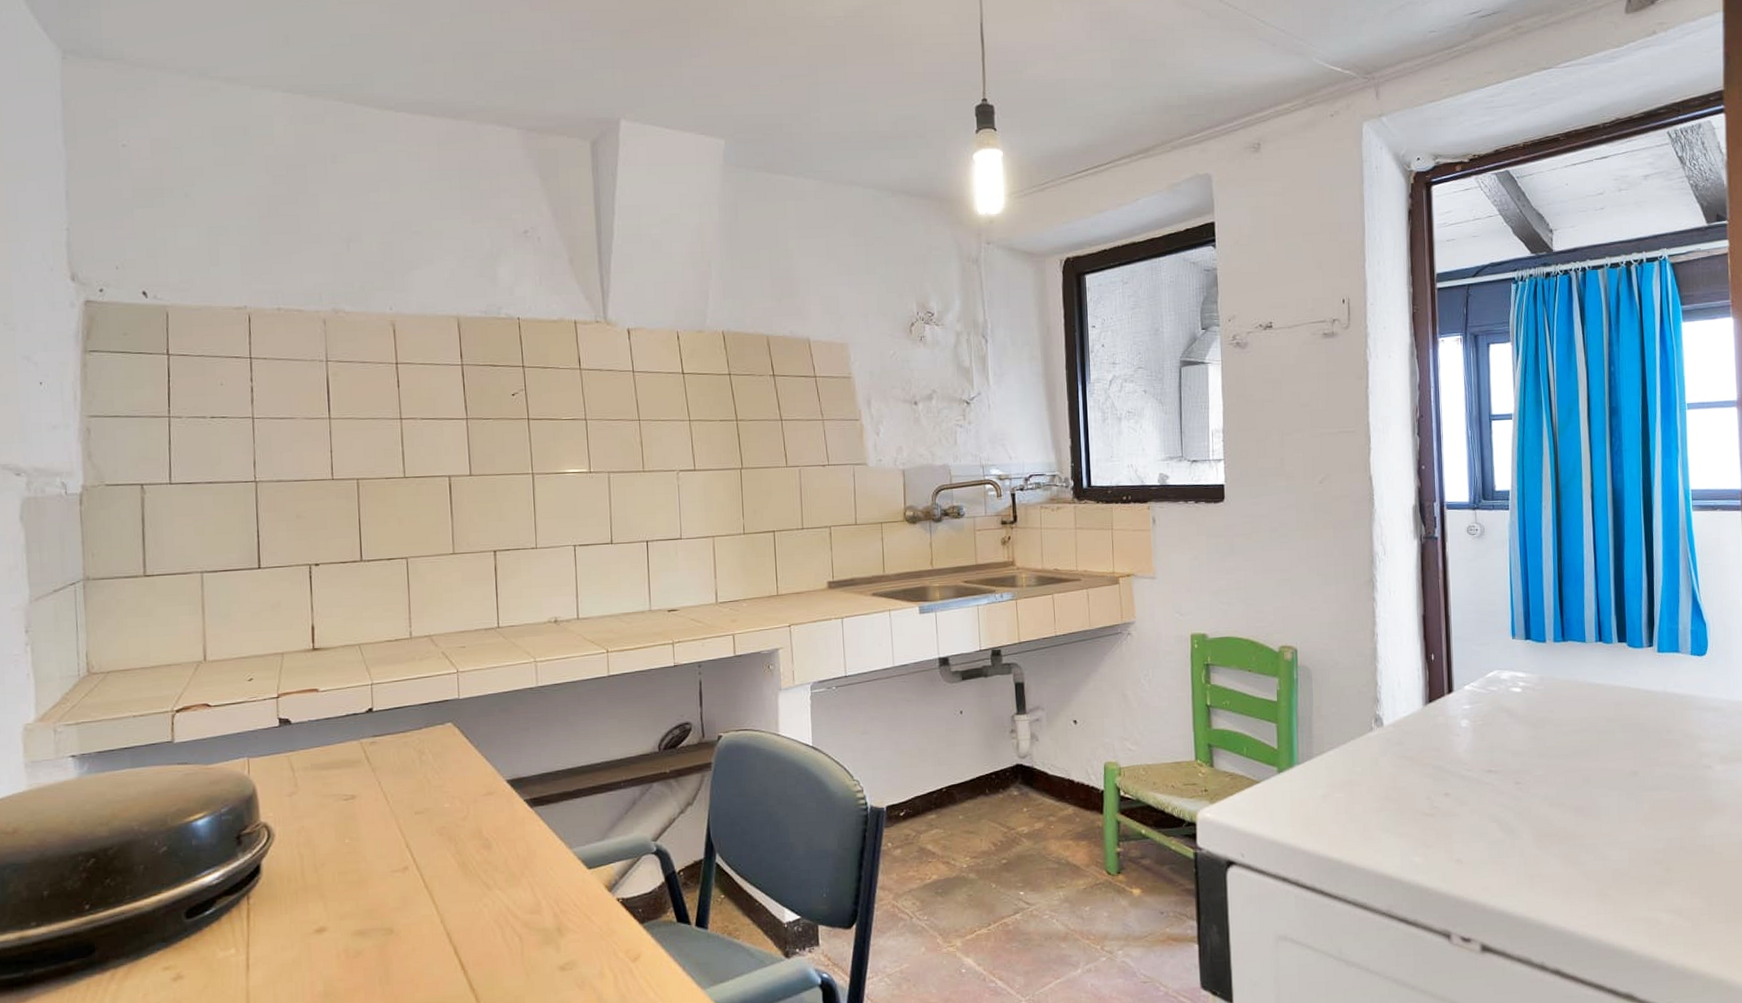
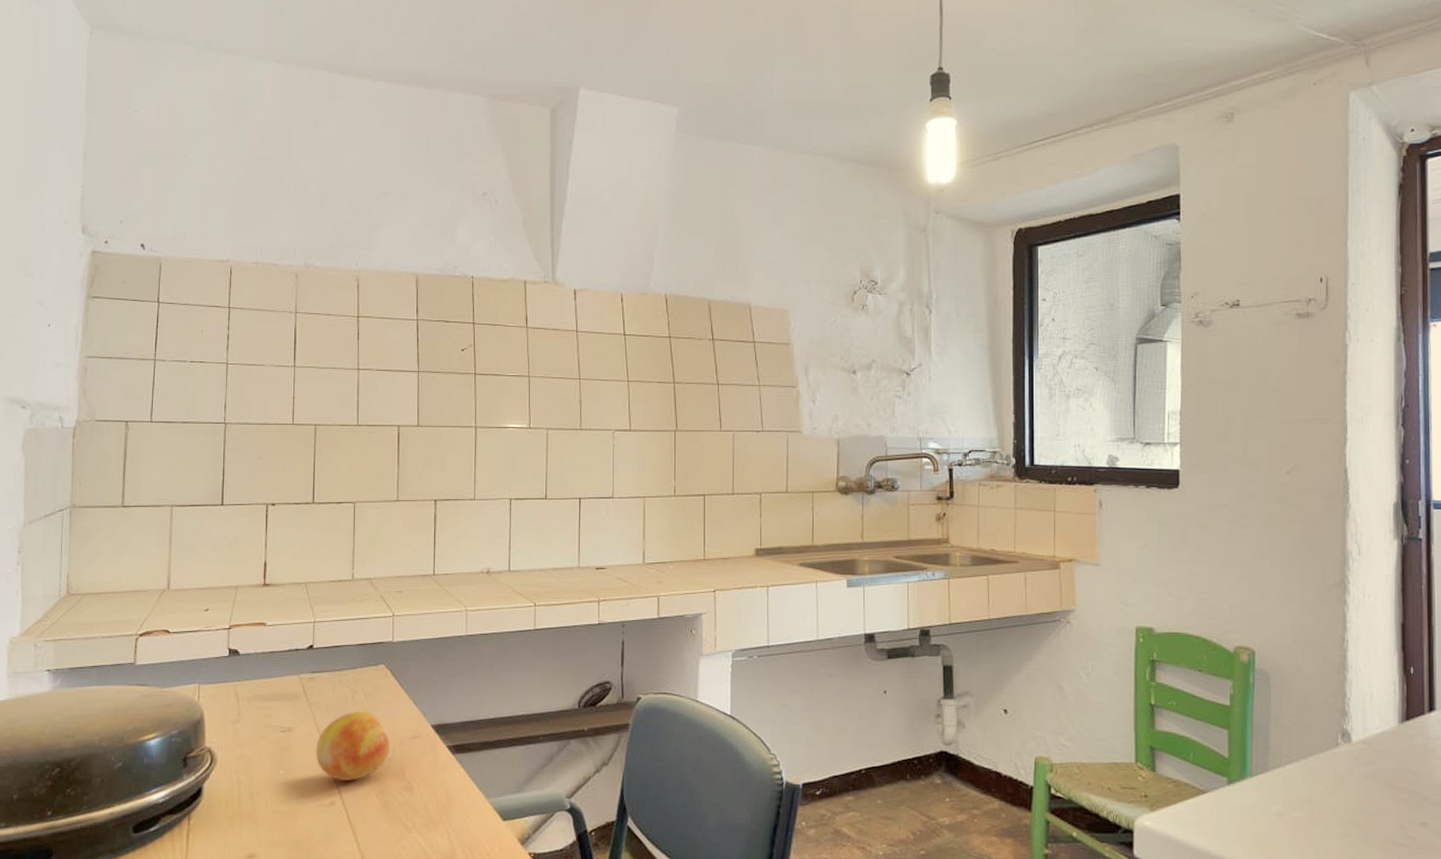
fruit: none [383,772,463,844] -> present [316,711,390,781]

